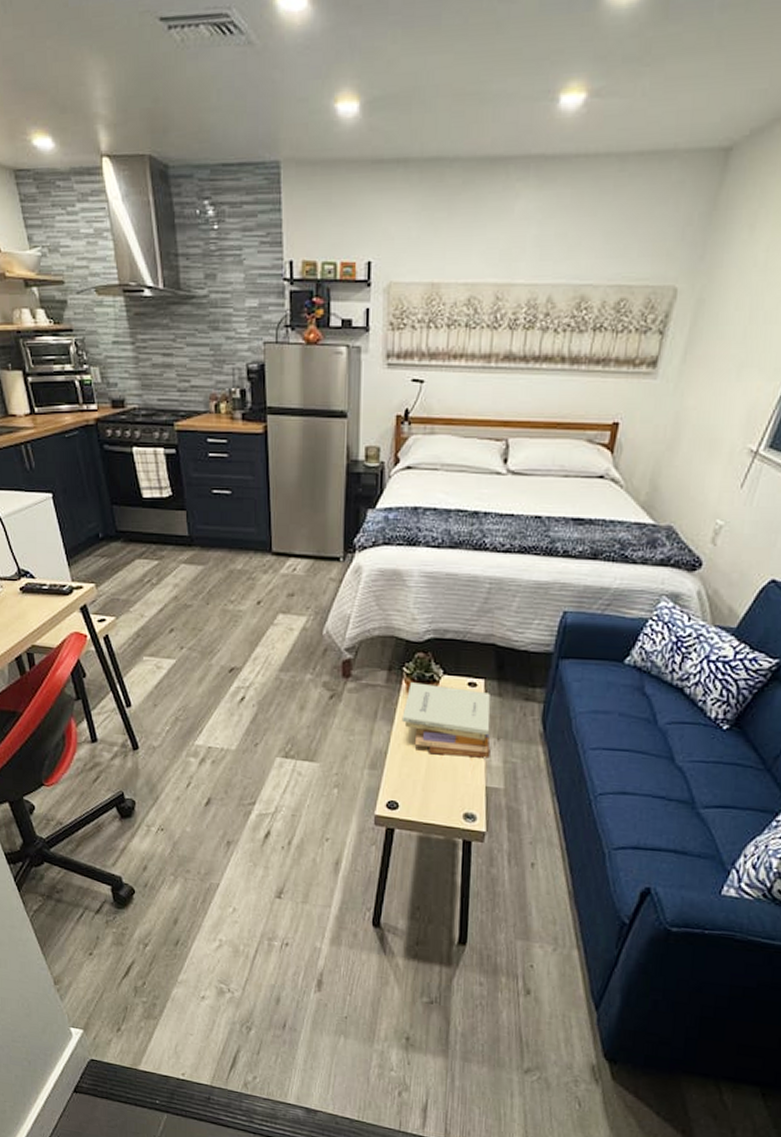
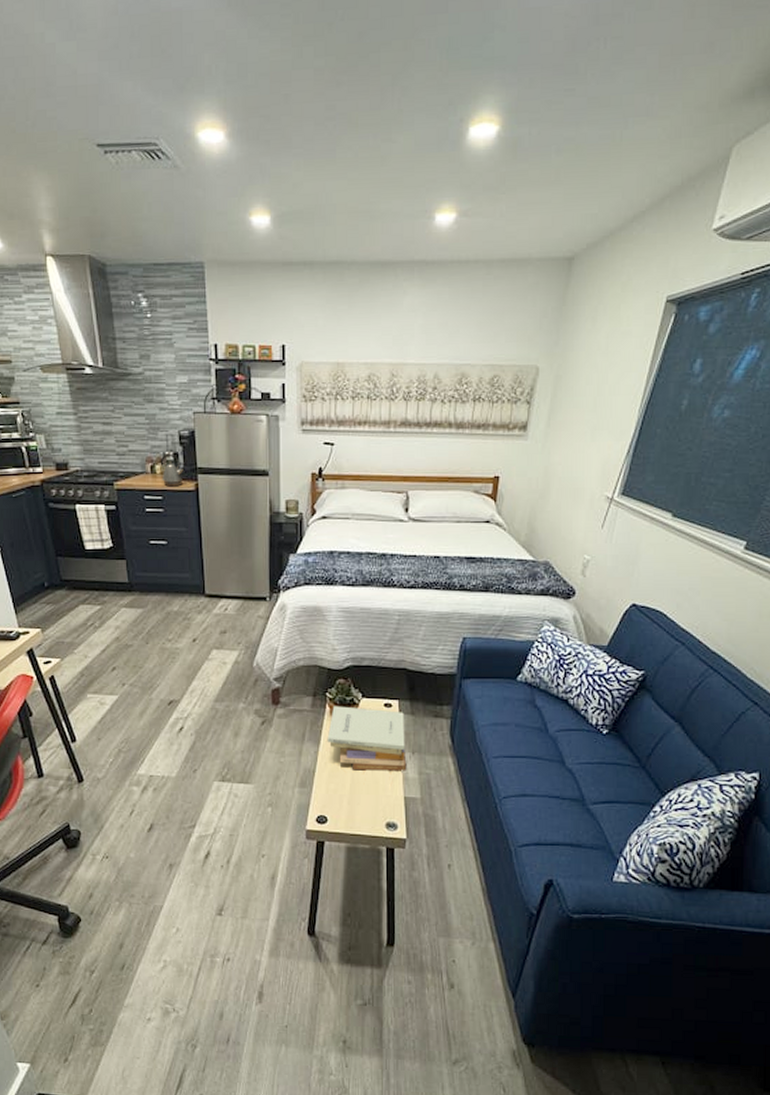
kettle: none [225,390,251,429] -> present [160,453,184,487]

